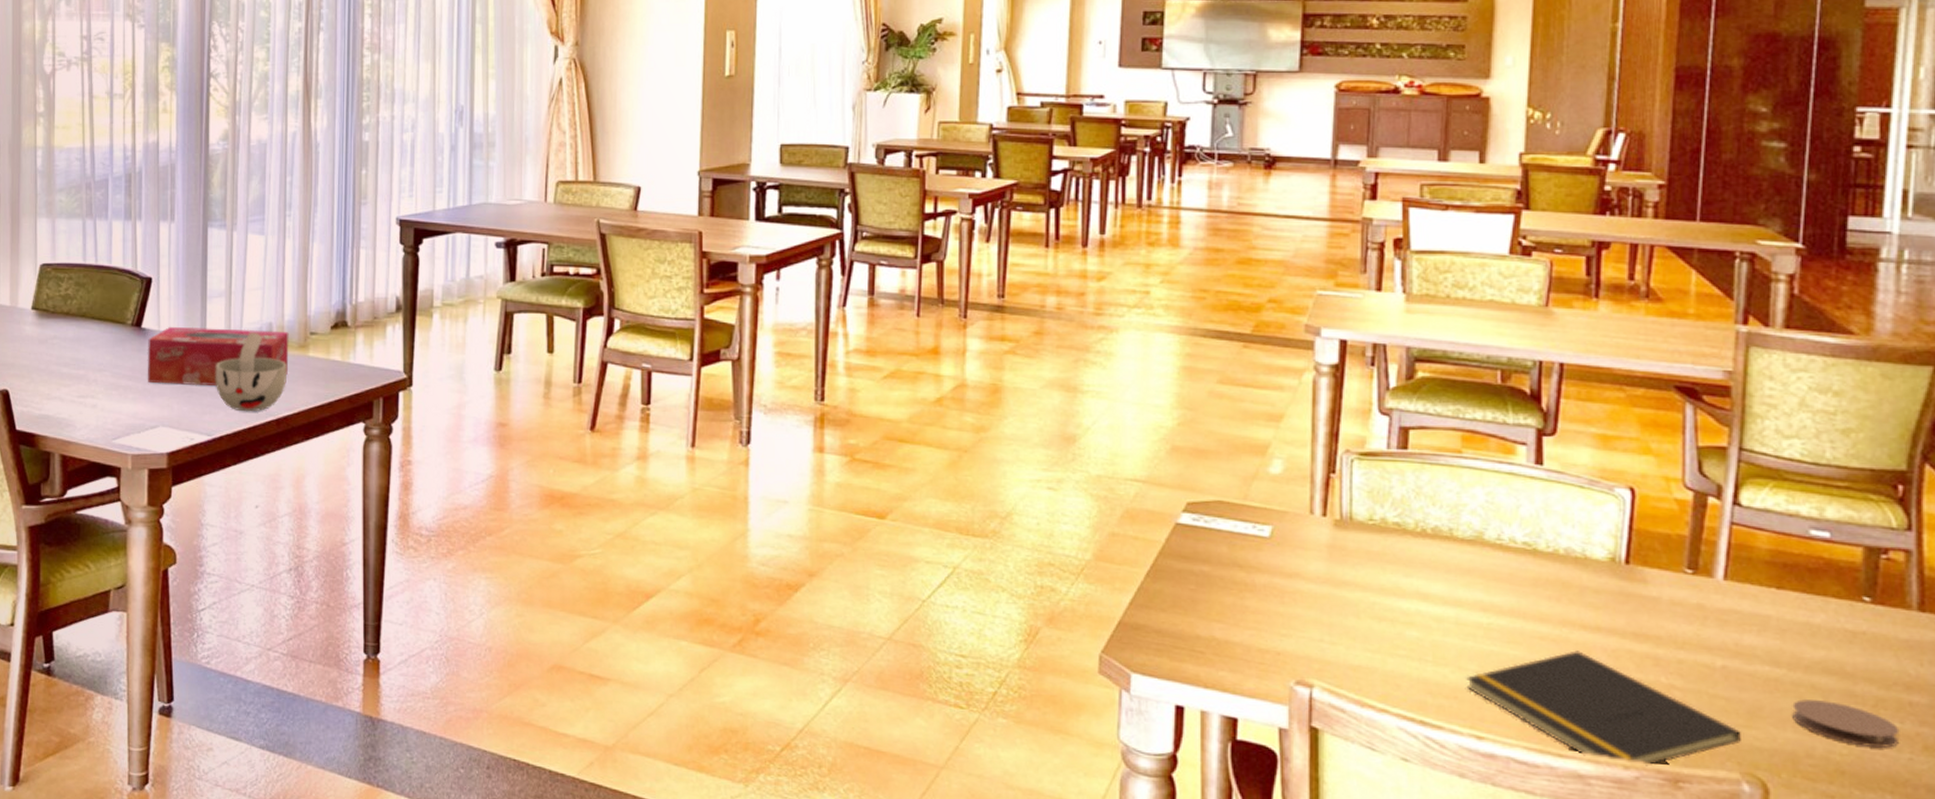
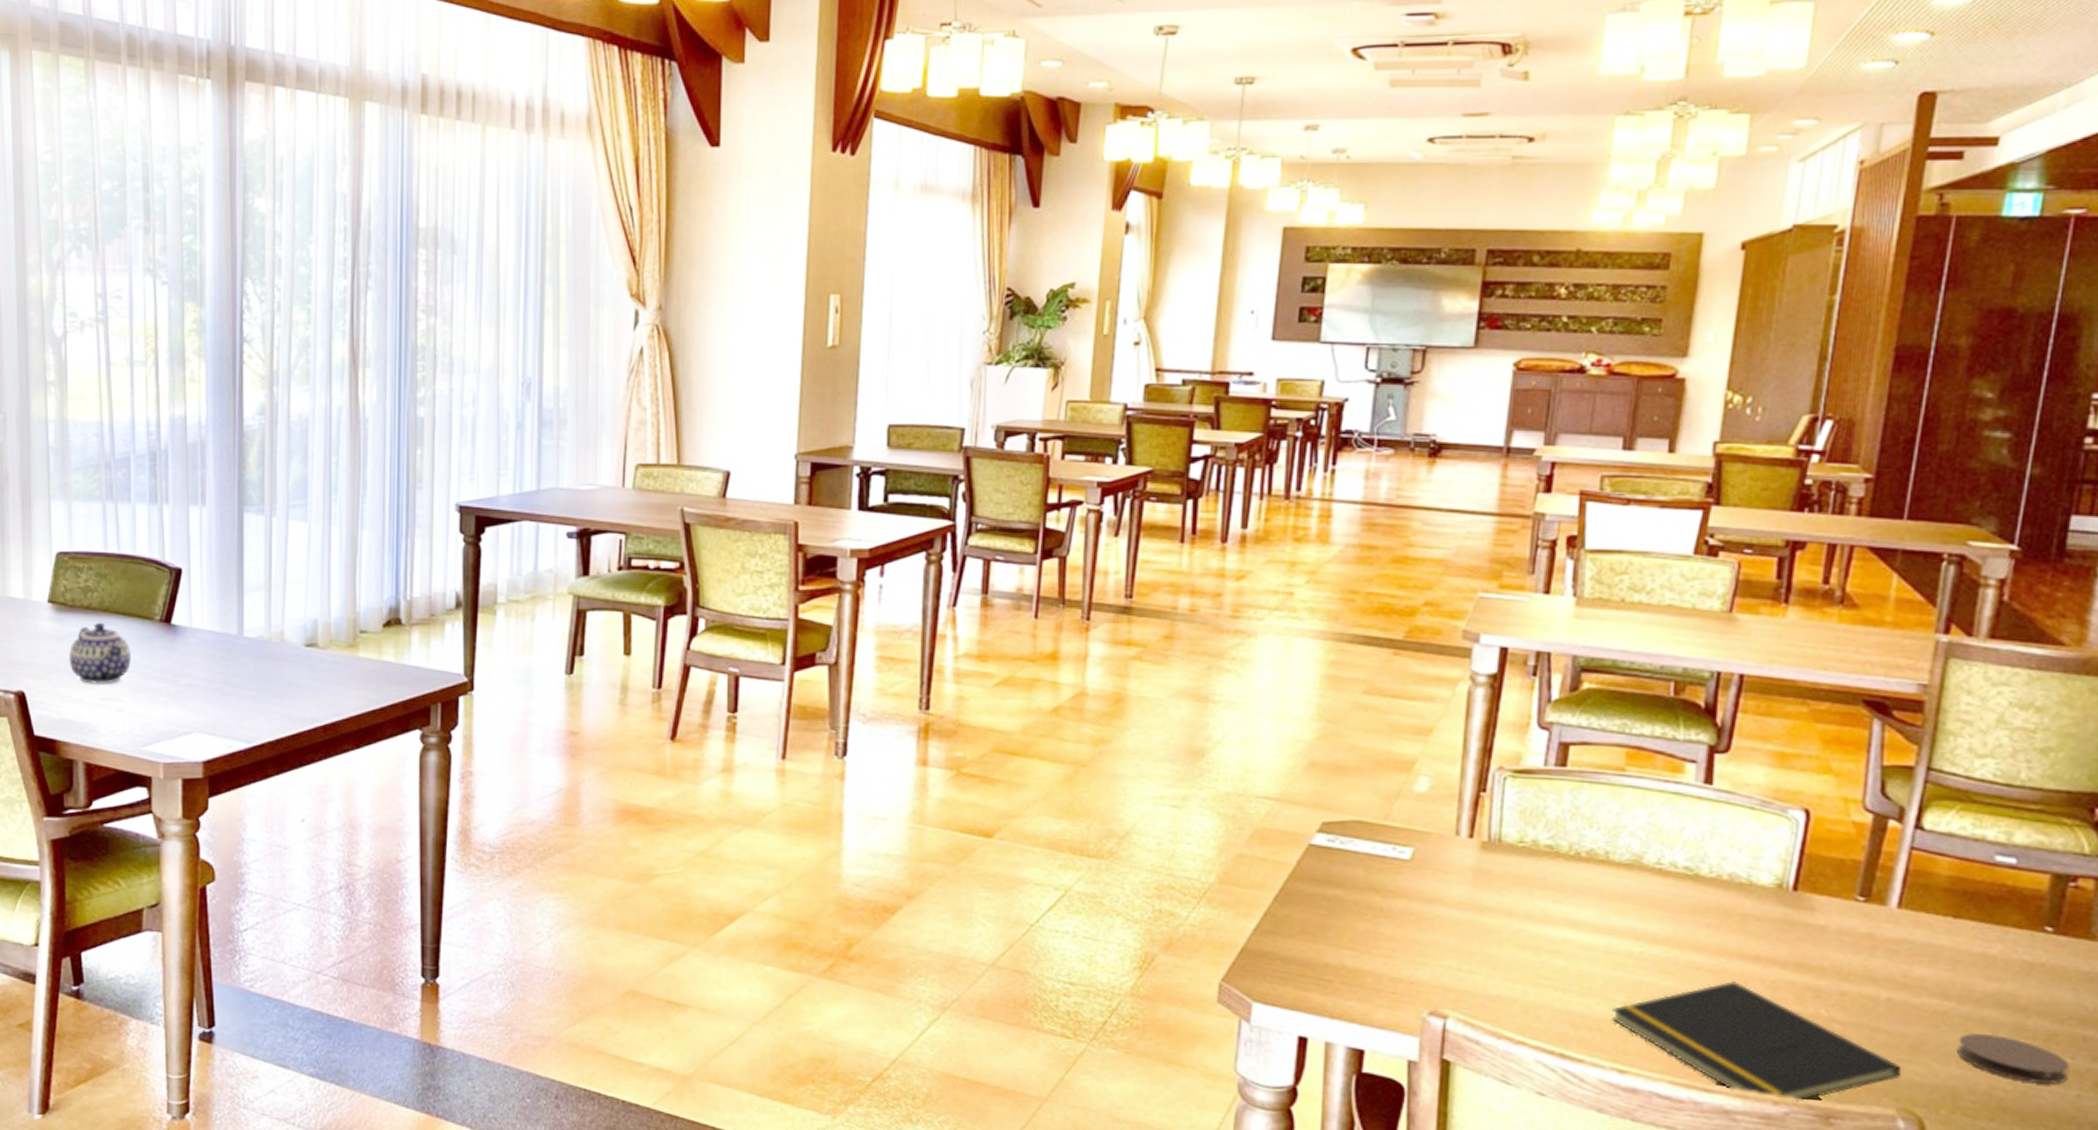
teapot: none [50,326,104,383] -> present [69,622,131,684]
tissue box: present [147,327,289,386] -> none [178,623,336,688]
cup: present [215,333,286,412] -> none [254,630,334,718]

